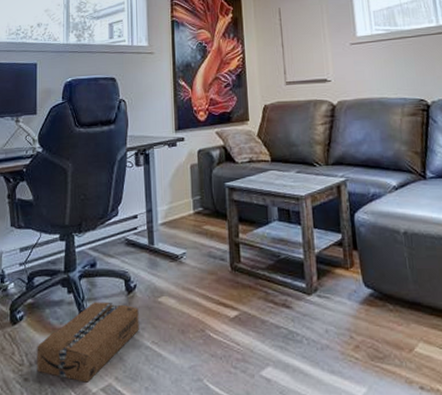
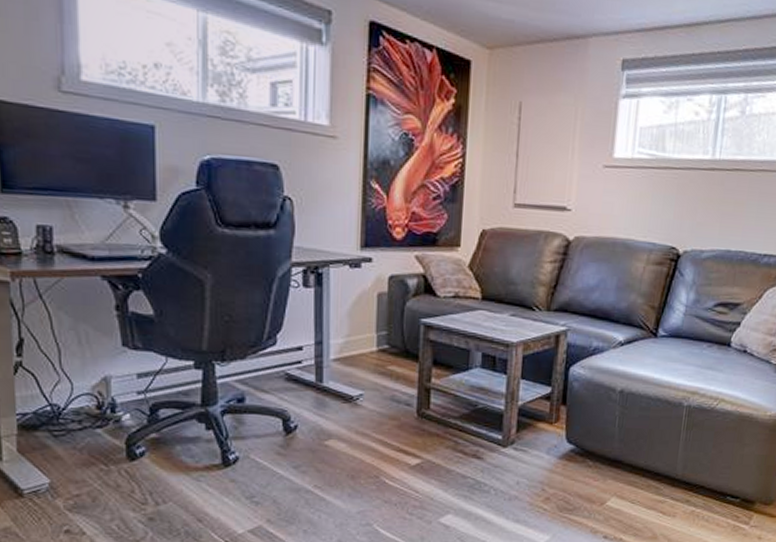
cardboard box: present [37,302,139,383] -> none [165,441,299,524]

